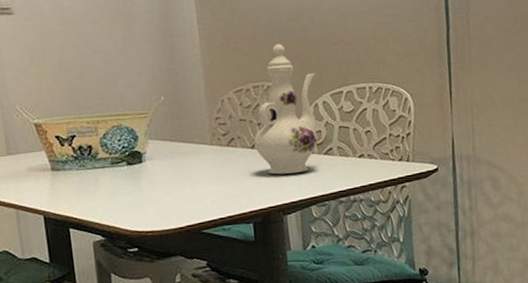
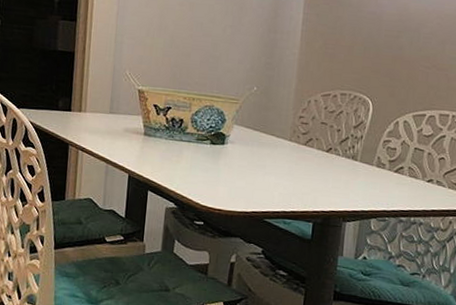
ewer: present [254,43,319,175] -> none [330,57,403,185]

